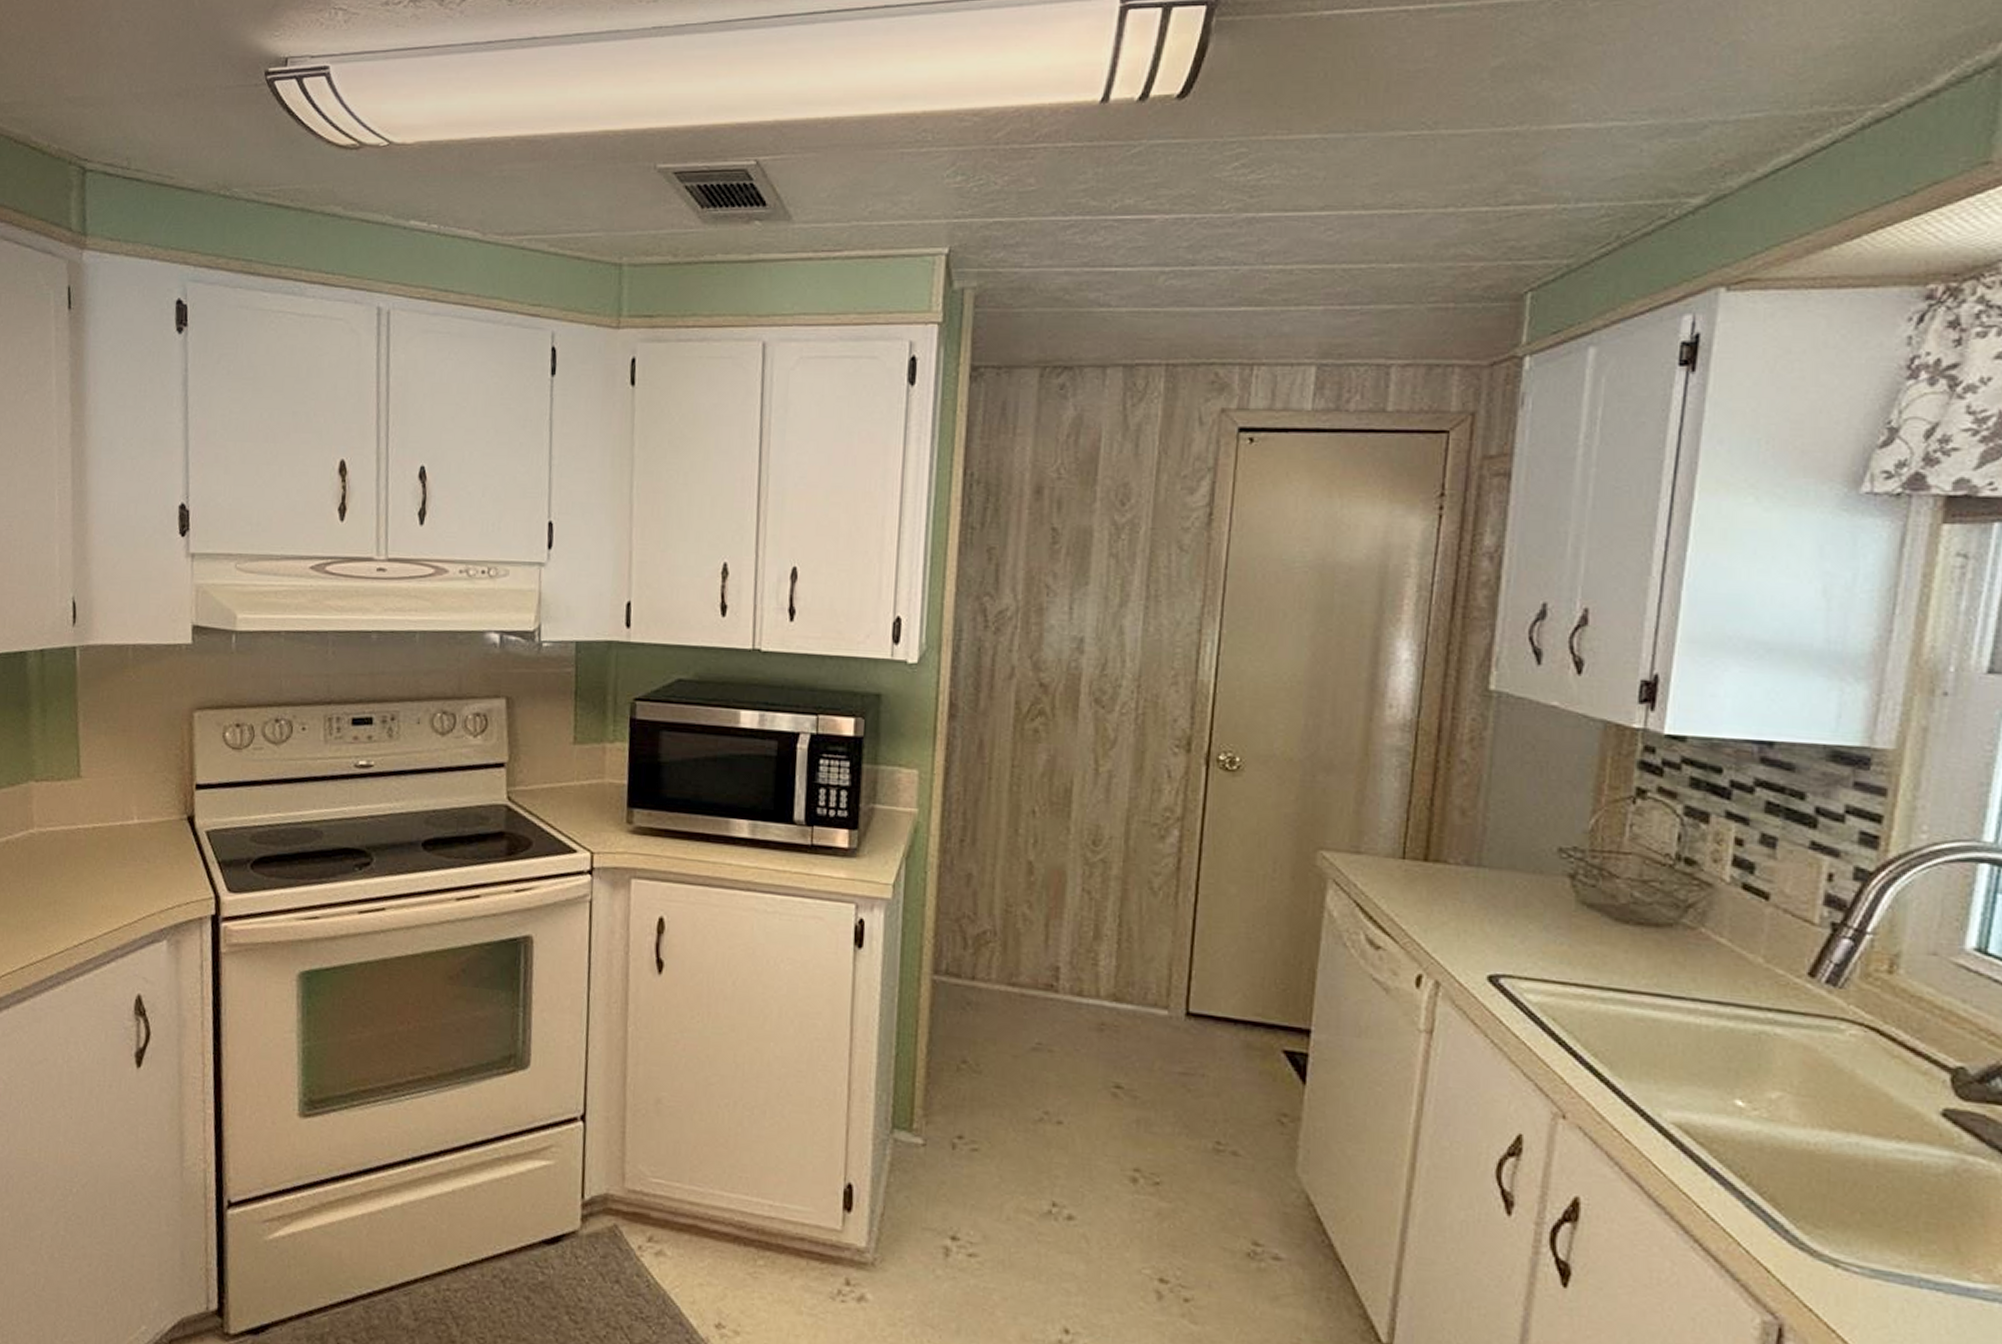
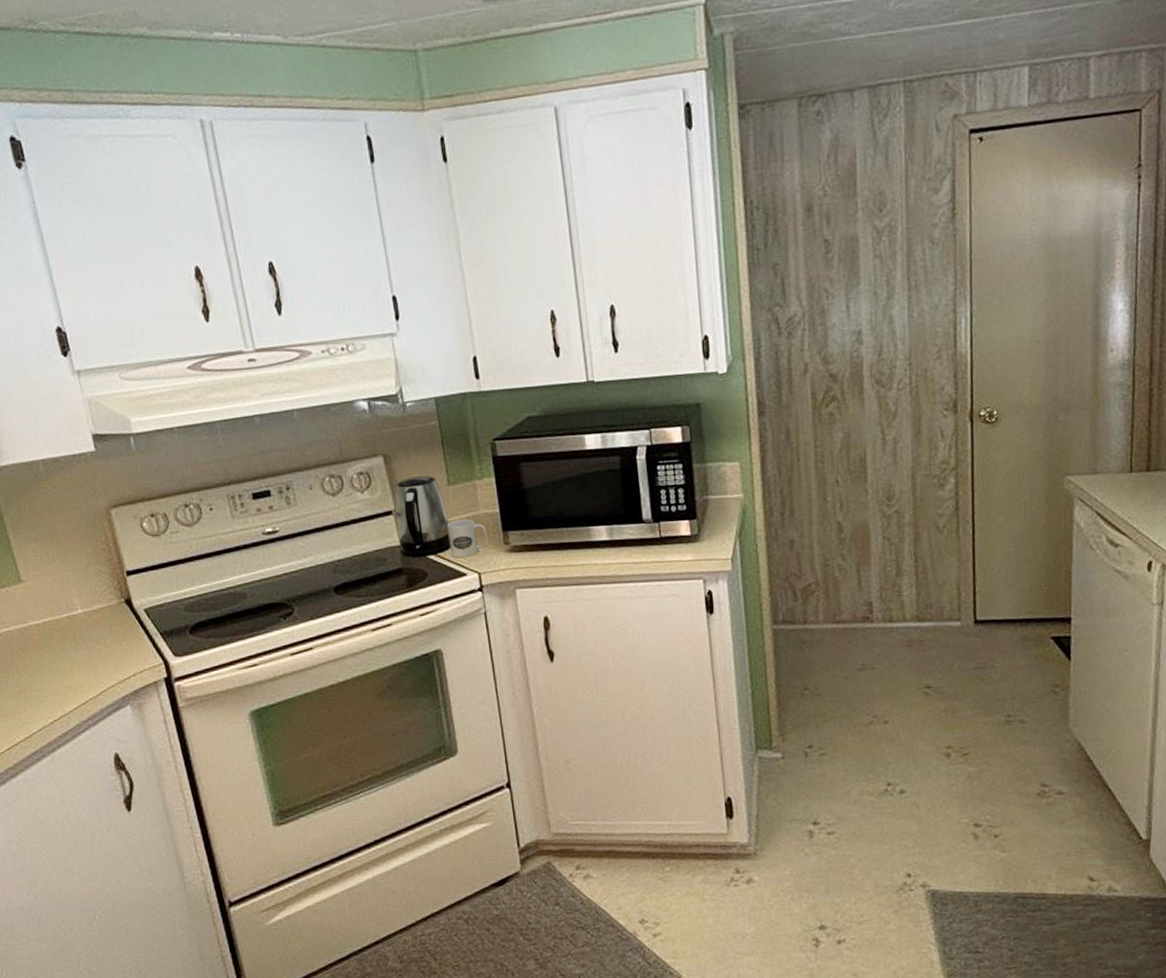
kettle: none [506,727,568,823] -> present [395,475,451,558]
mug: none [563,785,610,832] -> present [446,519,489,559]

